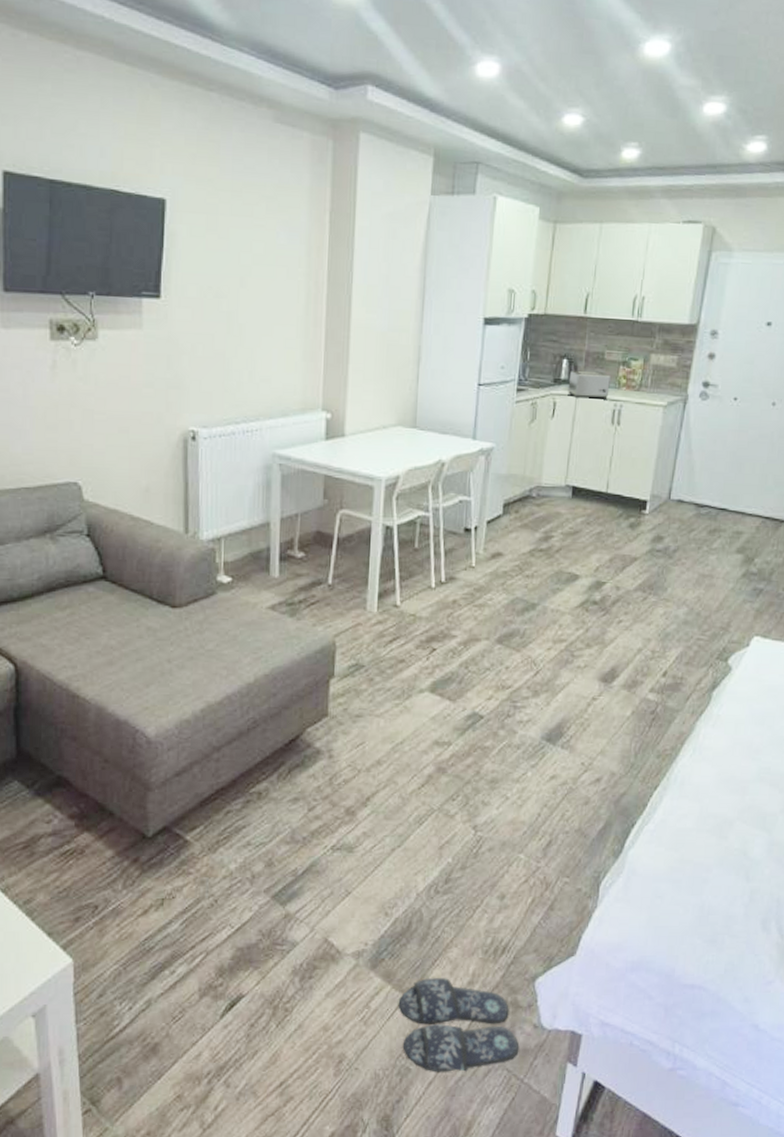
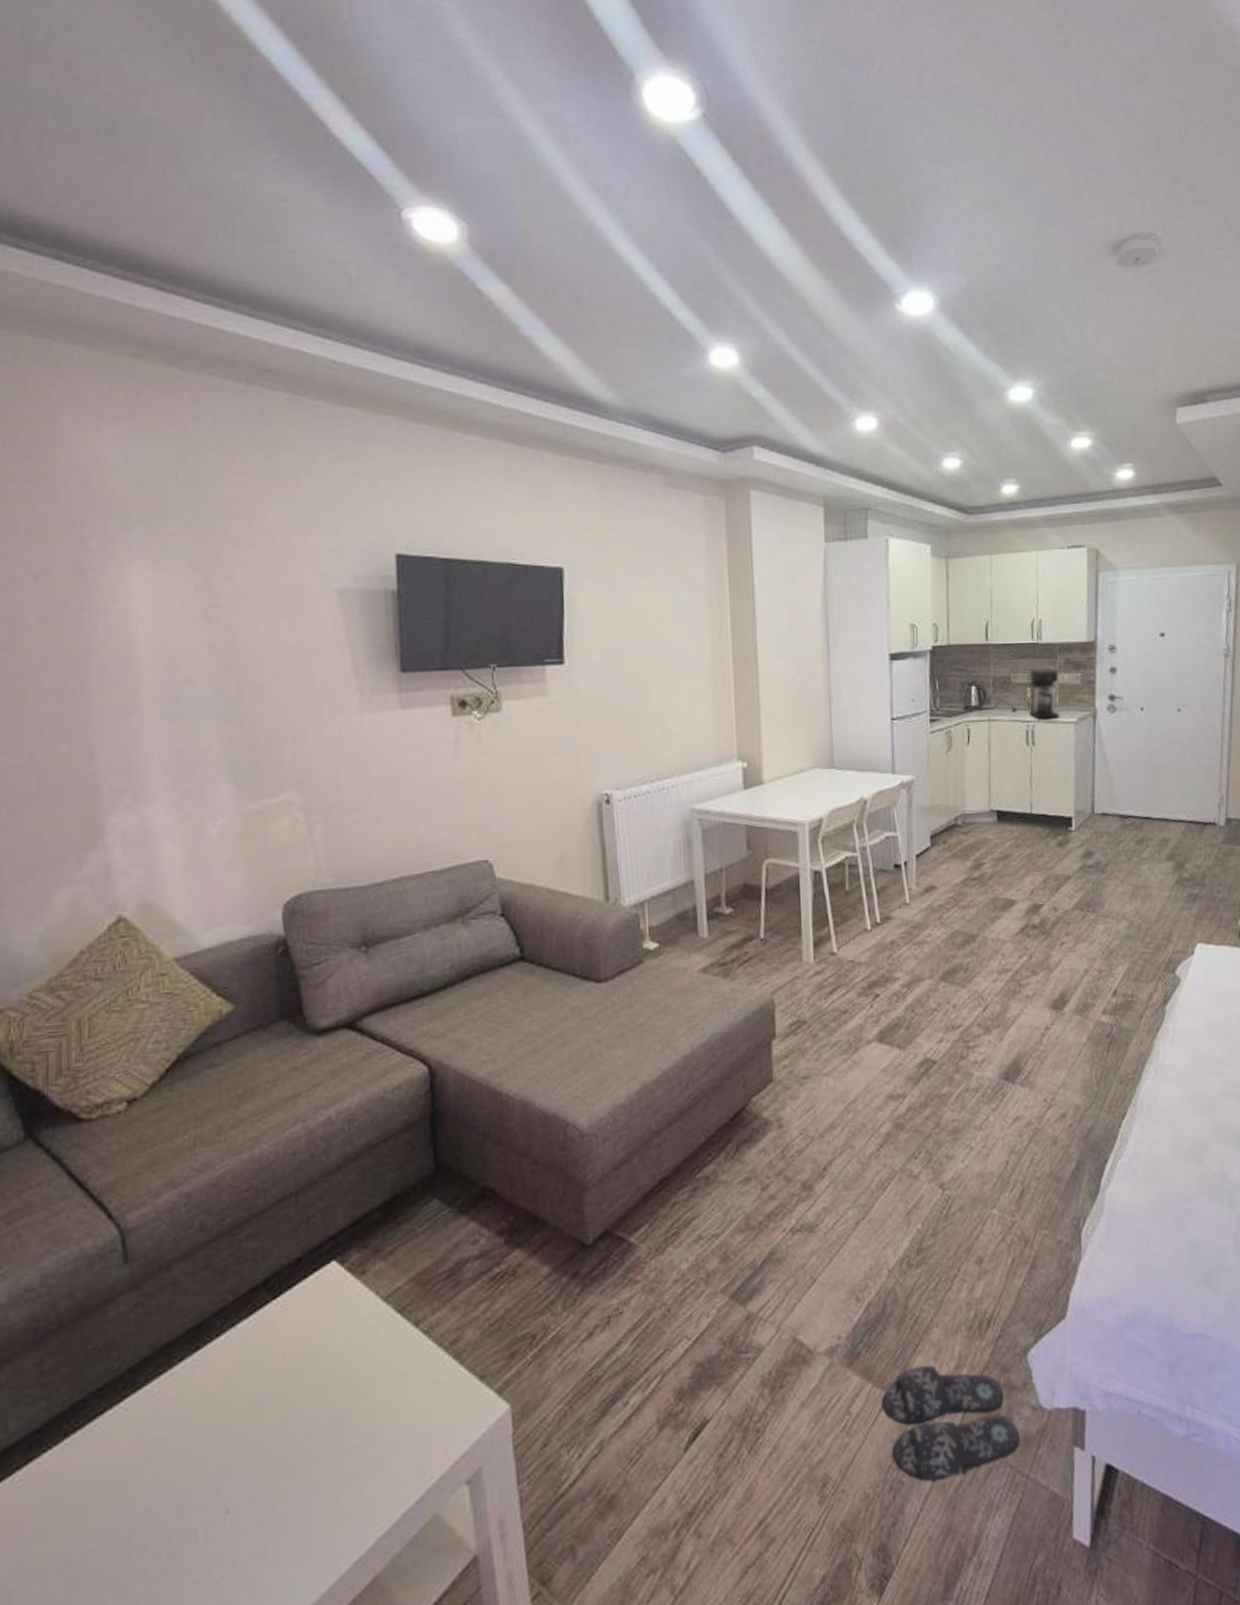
toaster: present [568,370,611,399] -> none [979,695,1020,724]
coffee maker: none [619,348,655,401] -> present [1029,669,1059,720]

